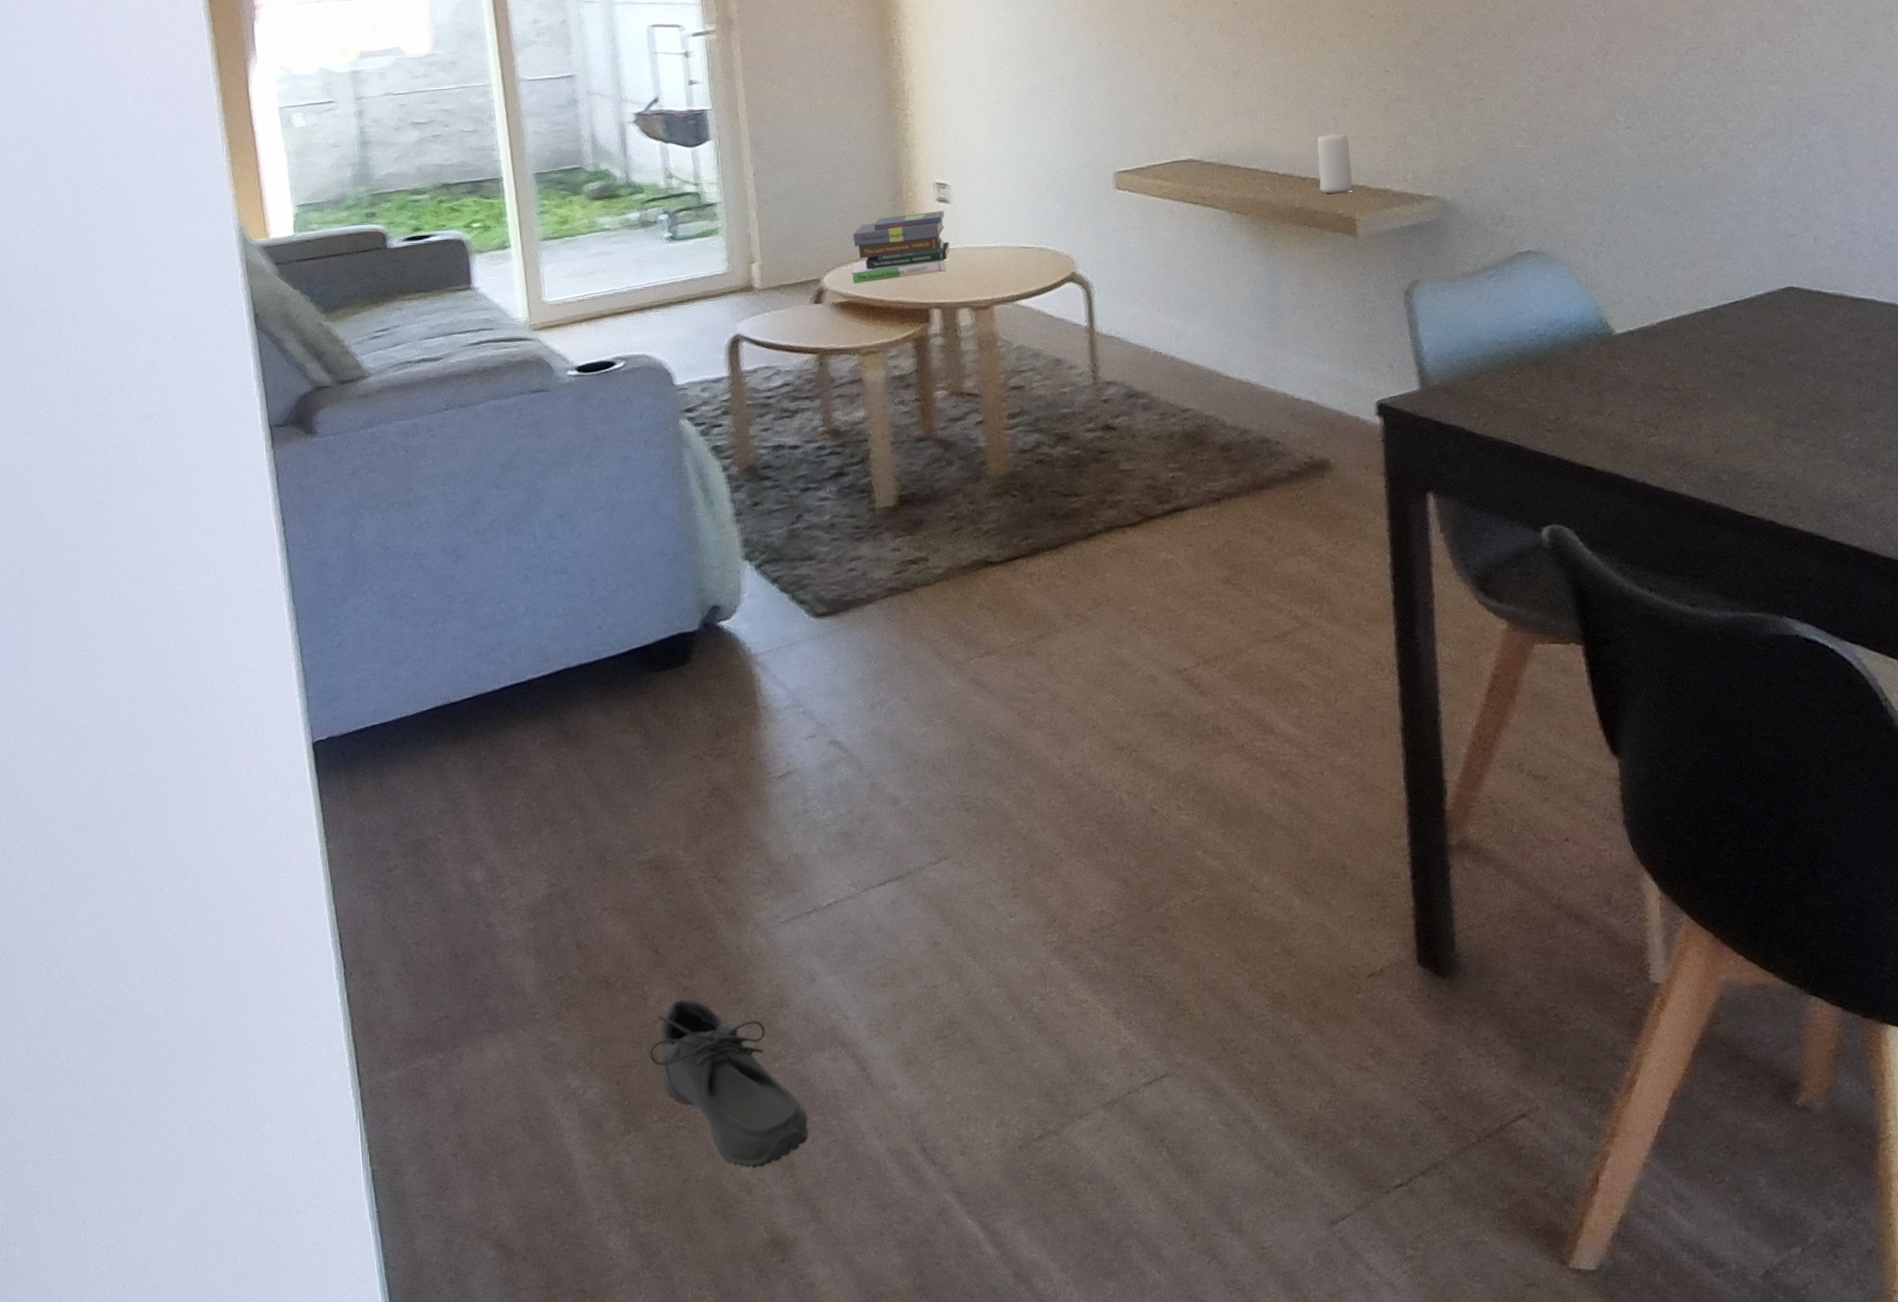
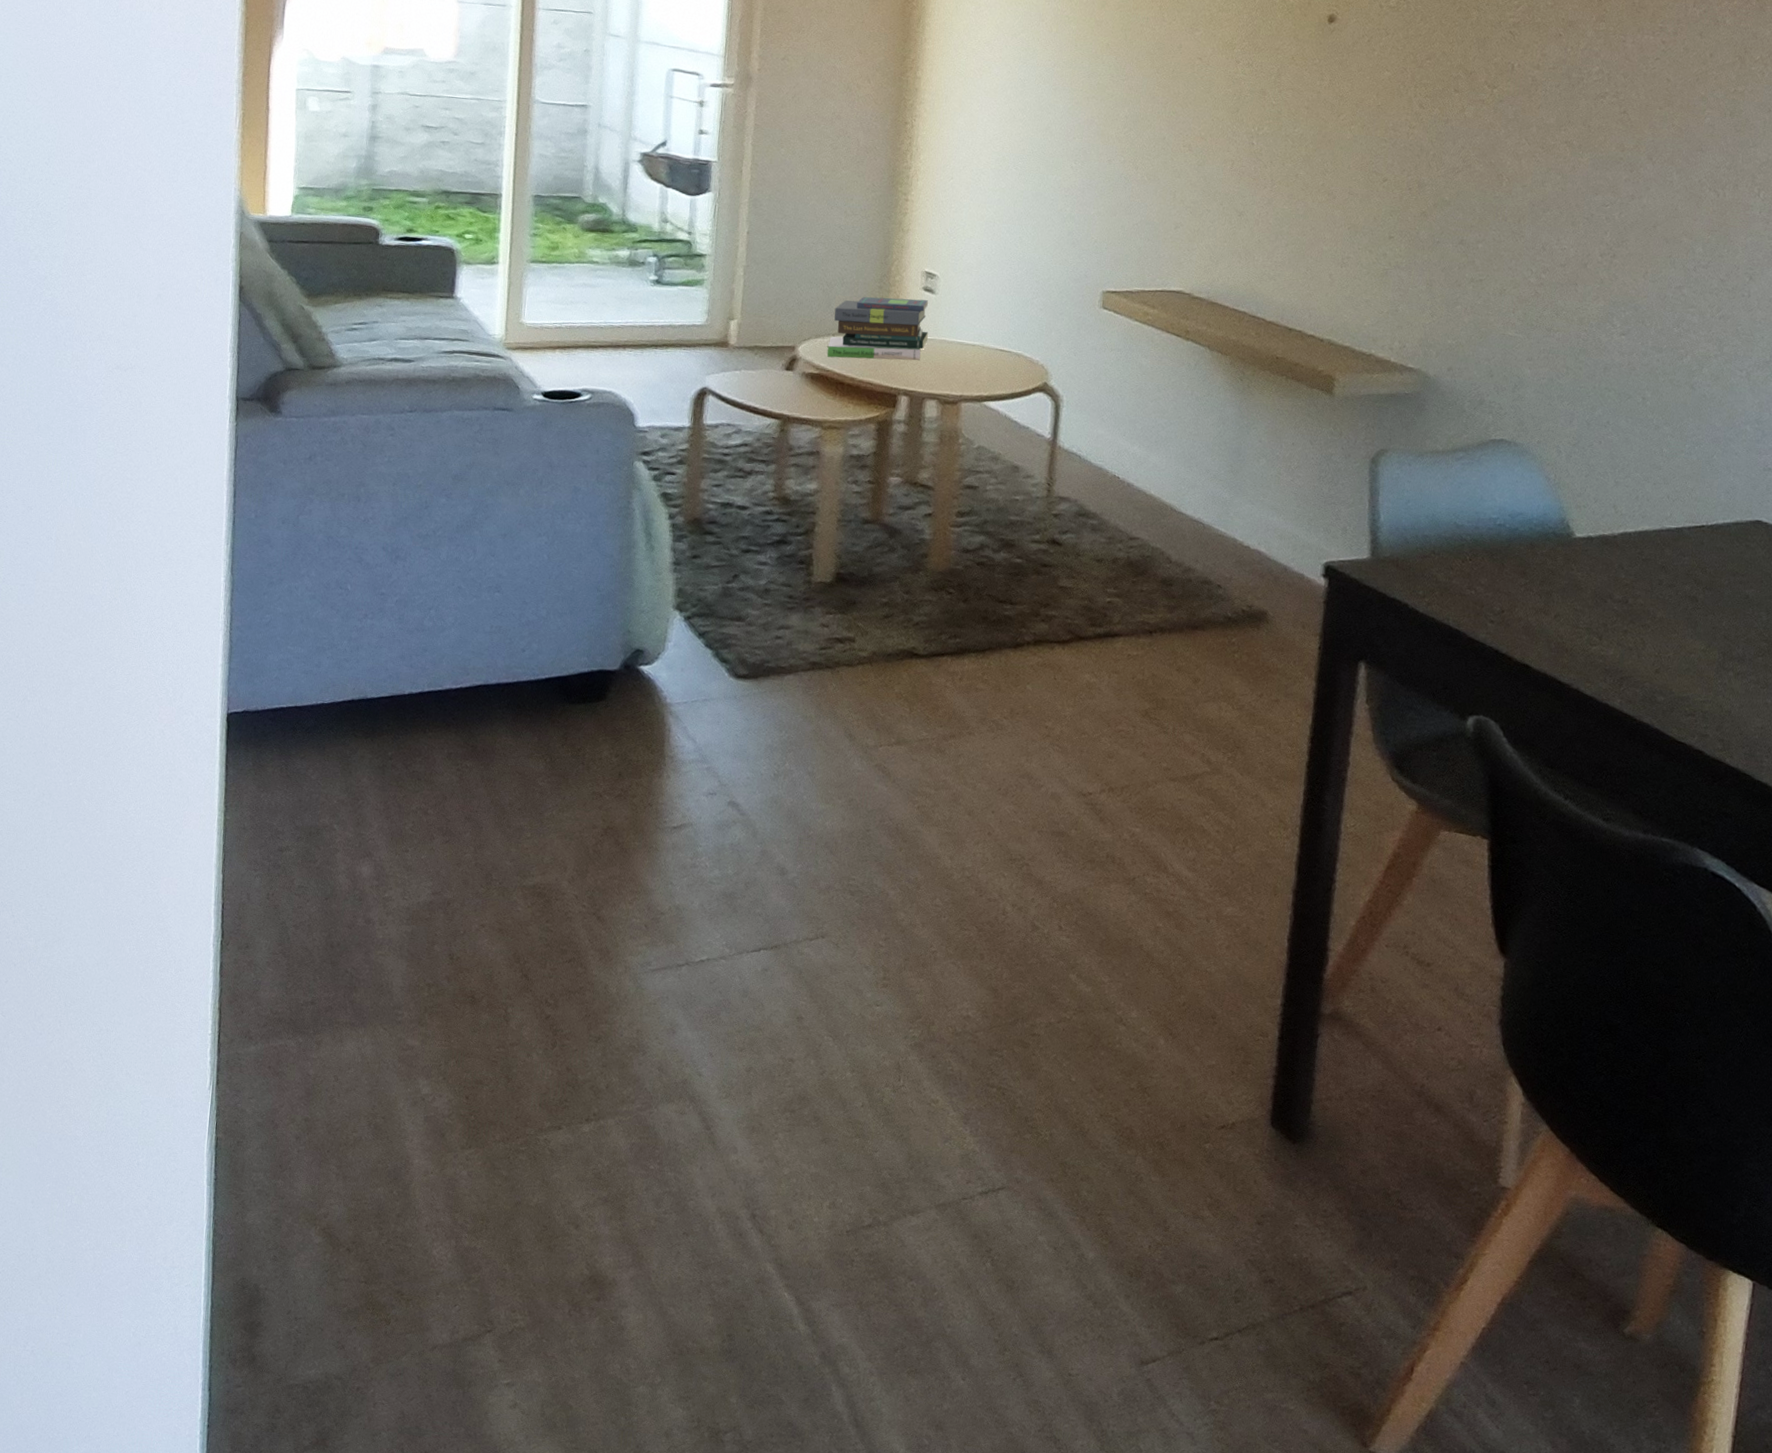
arctic: present [649,998,809,1169] -> none [501,1026,646,1205]
candle: present [1318,134,1353,194] -> none [1304,290,1341,351]

